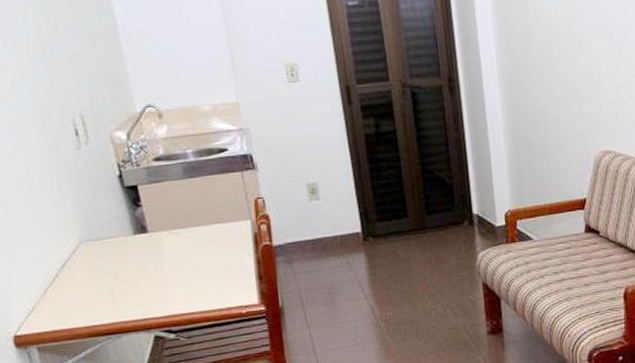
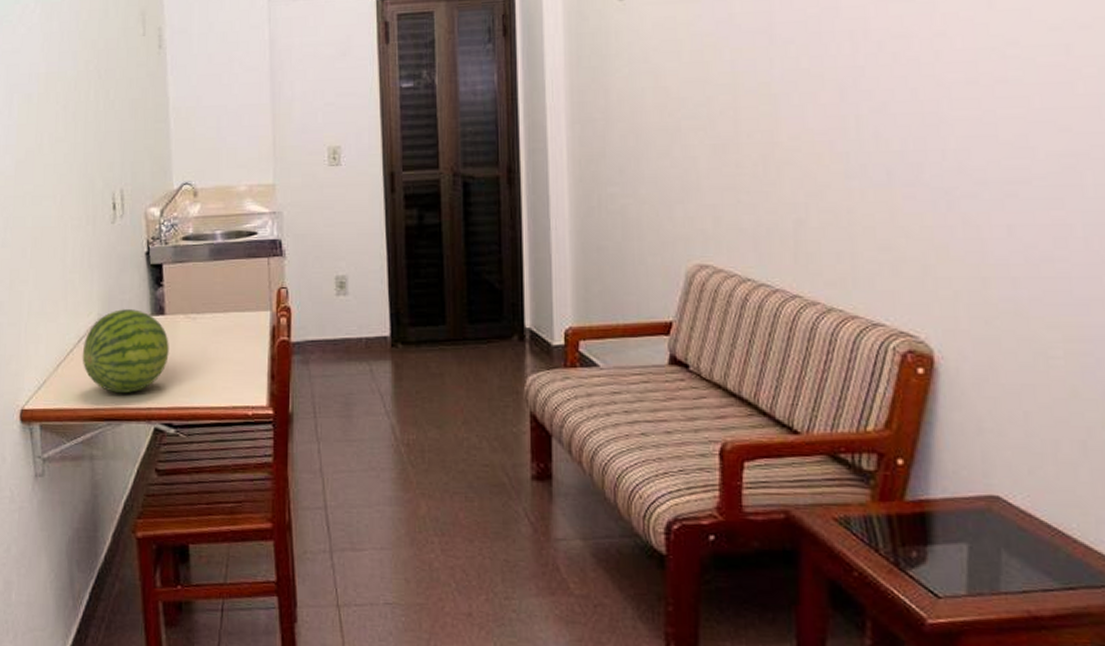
fruit: none [68,230,158,309] -> present [82,309,169,393]

